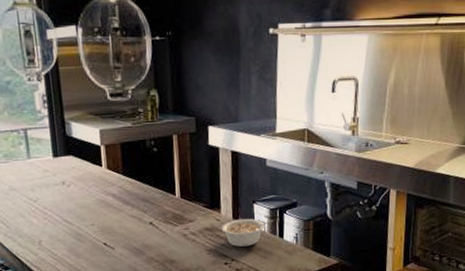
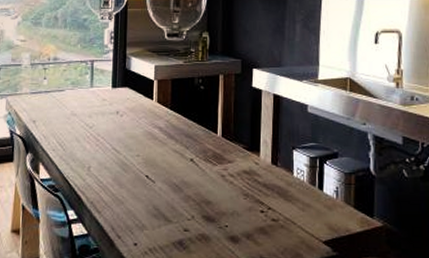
legume: present [221,218,274,247] -> none [259,164,314,195]

